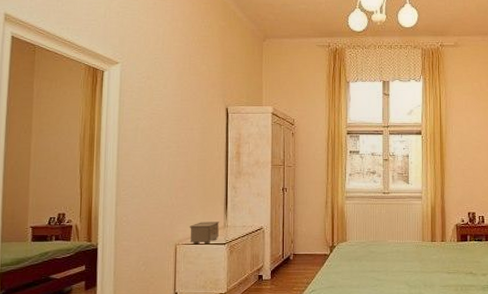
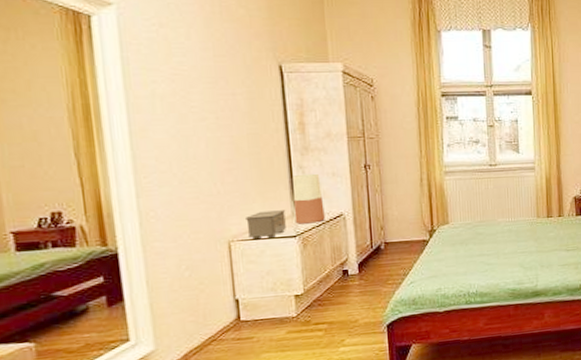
vase: none [226,193,249,234] -> present [293,173,325,224]

